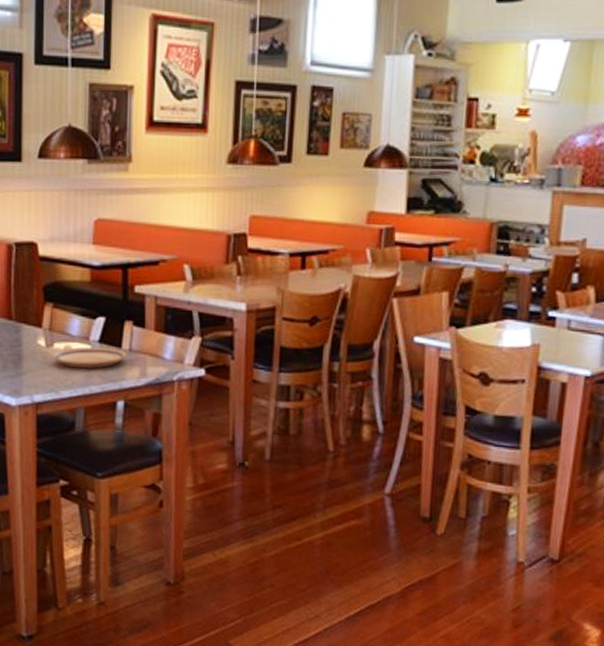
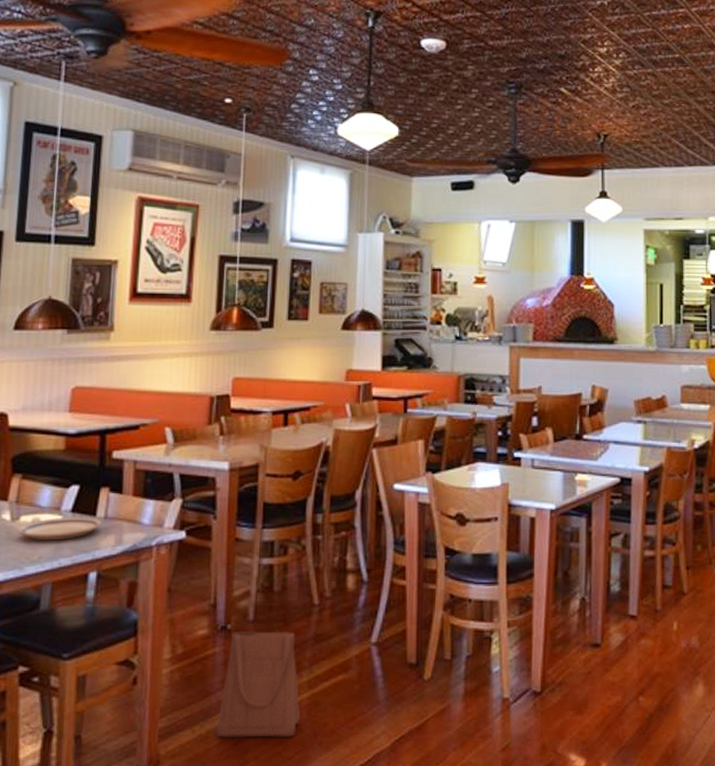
shopping bag: none [235,469,313,572] -> present [216,631,300,739]

